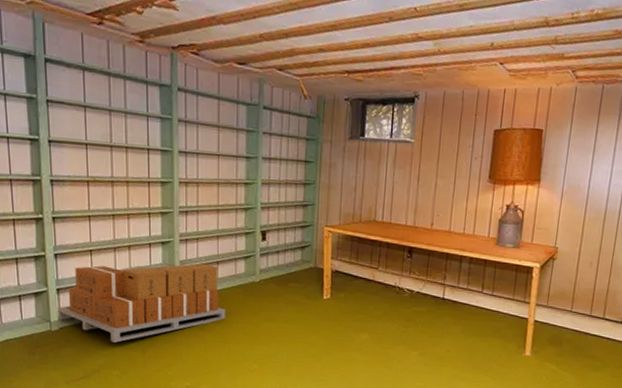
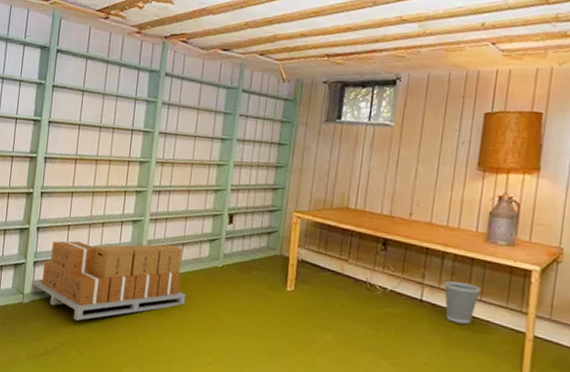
wastebasket: none [462,280,493,316] -> present [444,281,481,324]

